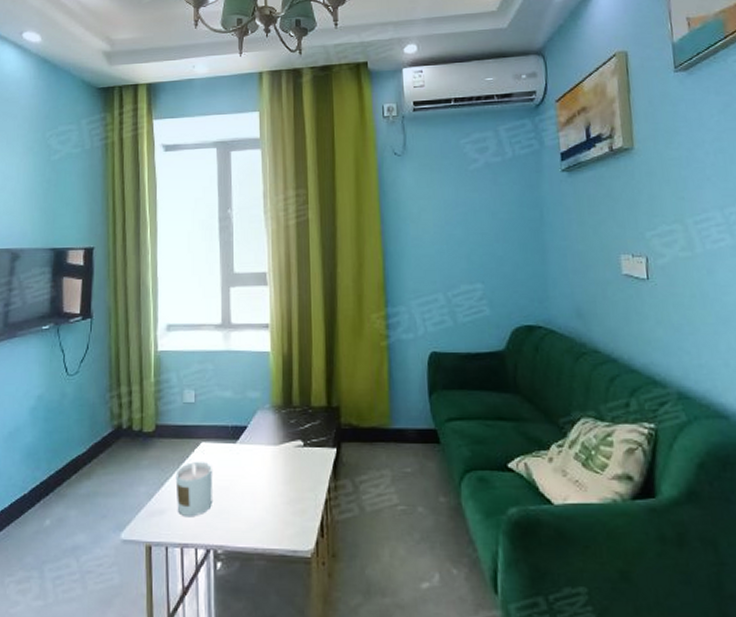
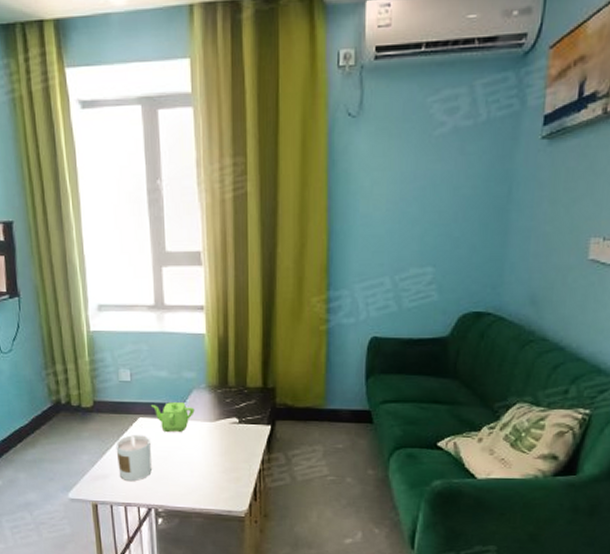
teapot: none [213,425,259,459] -> present [150,402,195,433]

